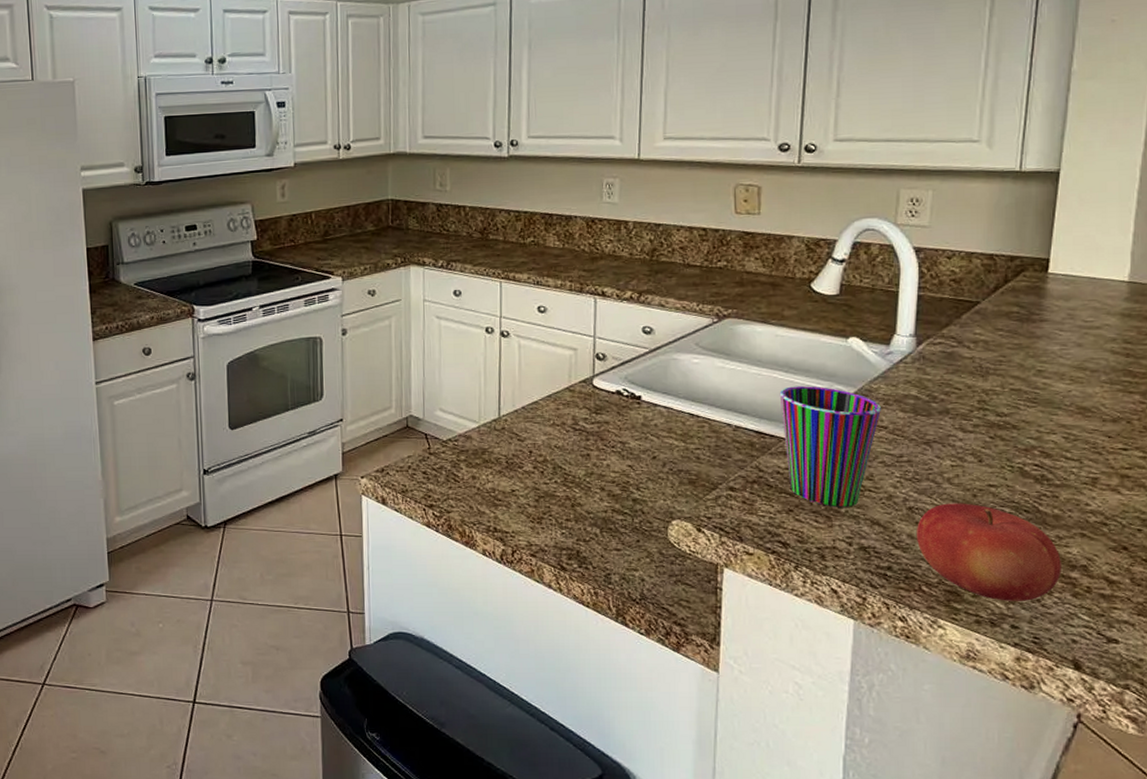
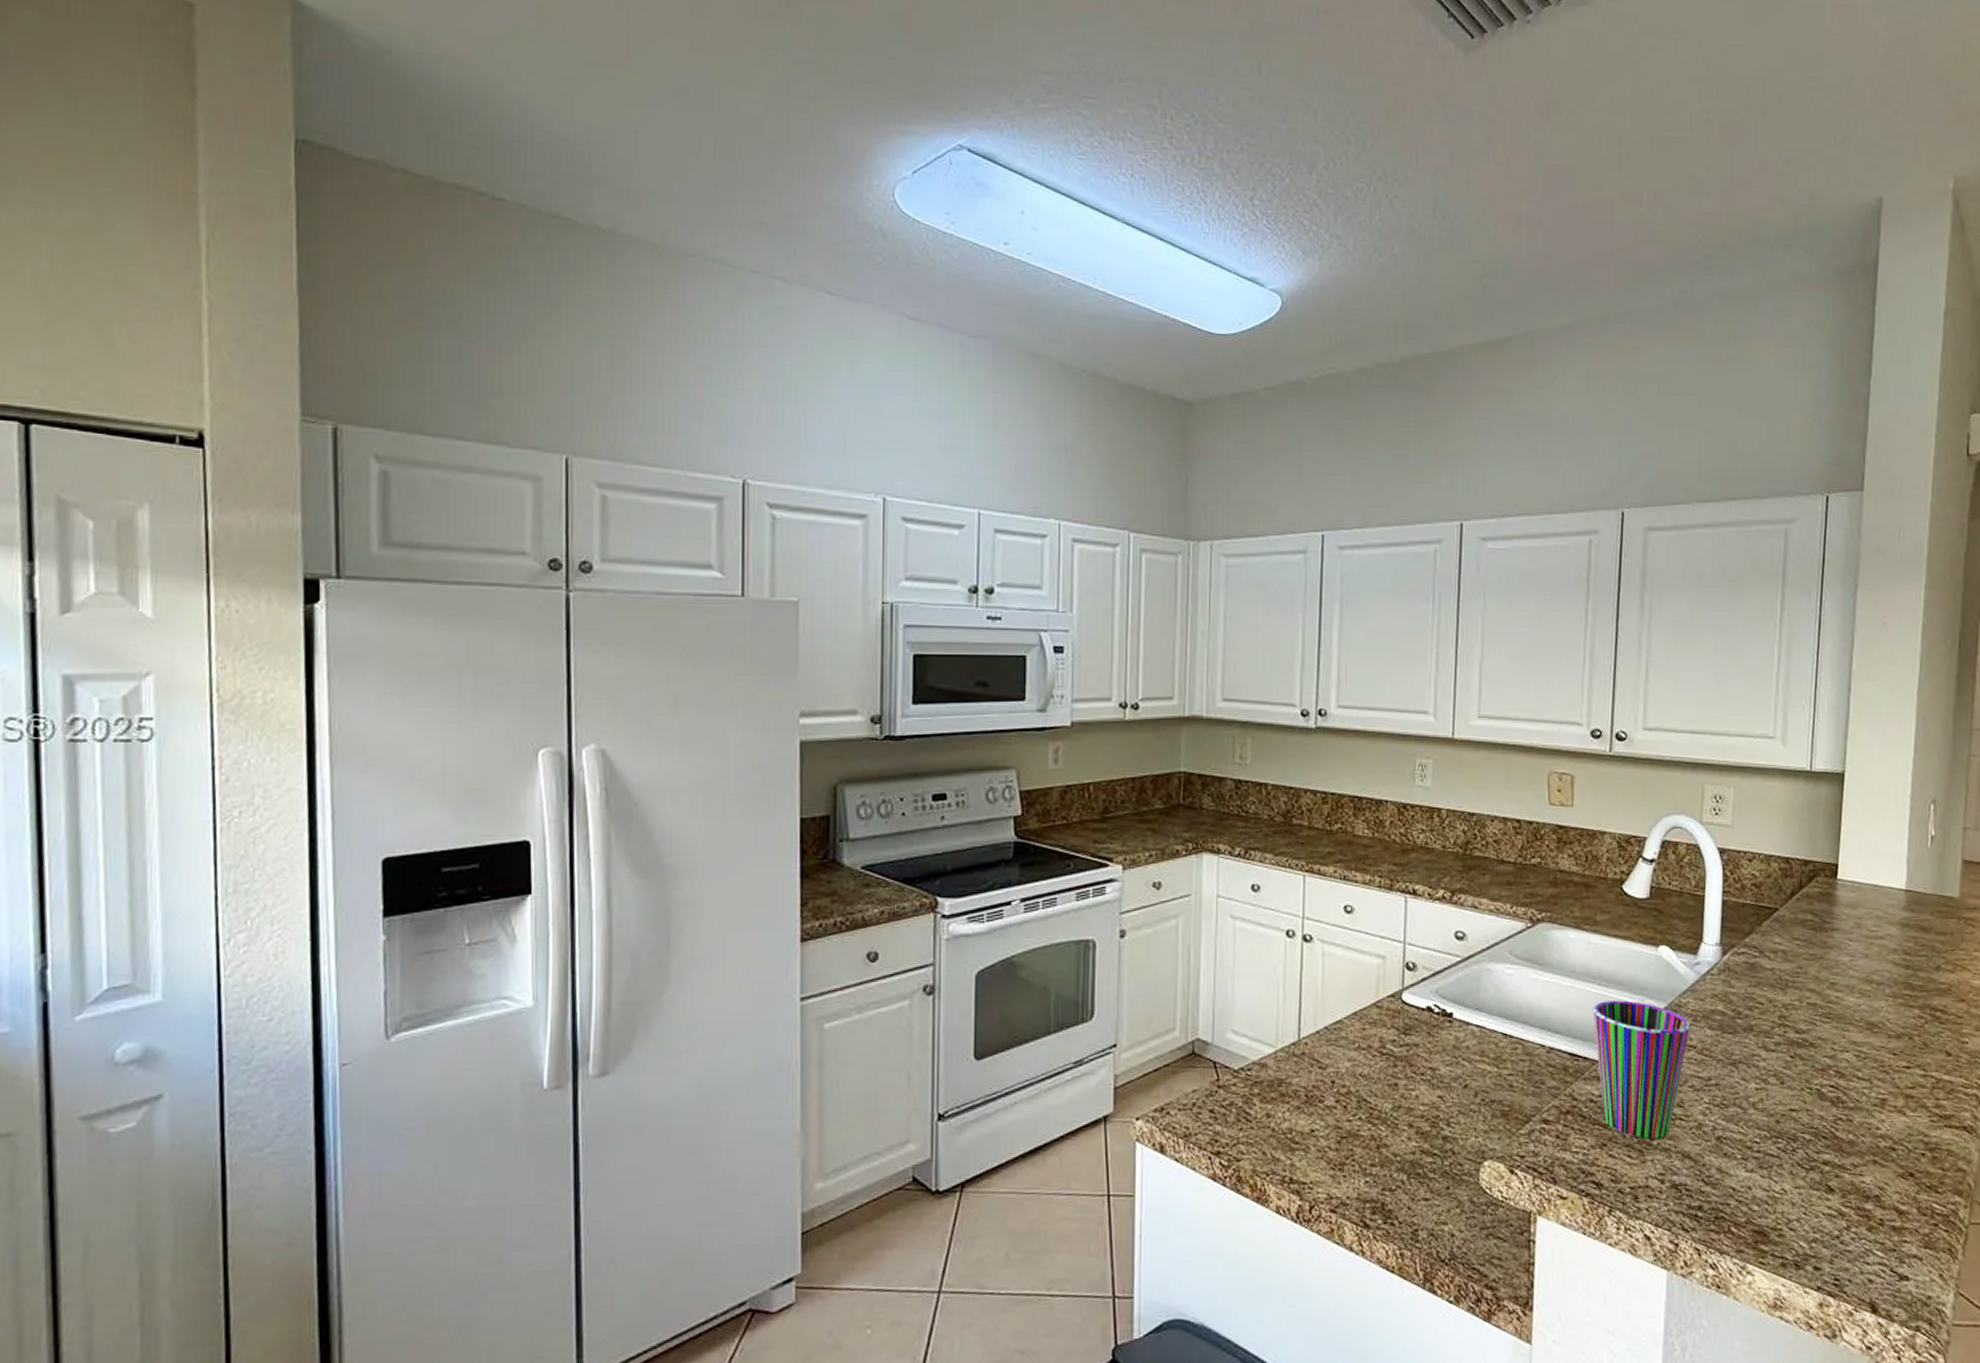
fruit: present [917,503,1061,601] -> none [1725,1130,1857,1240]

